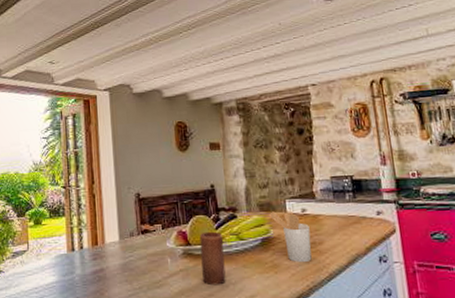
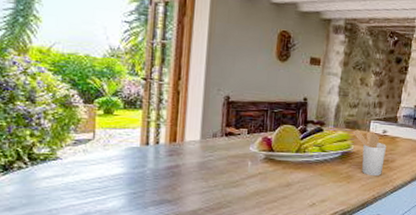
candle: present [199,231,226,286] -> none [279,140,306,189]

